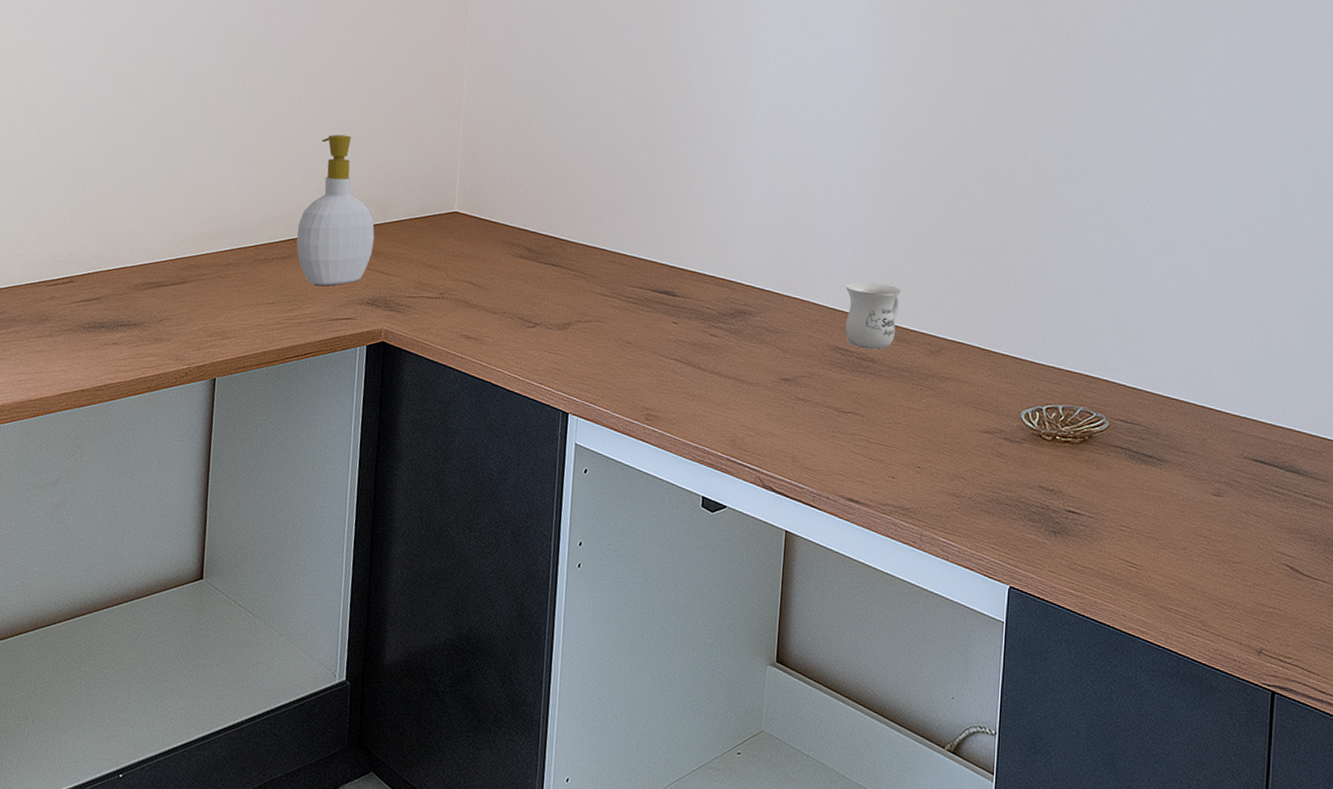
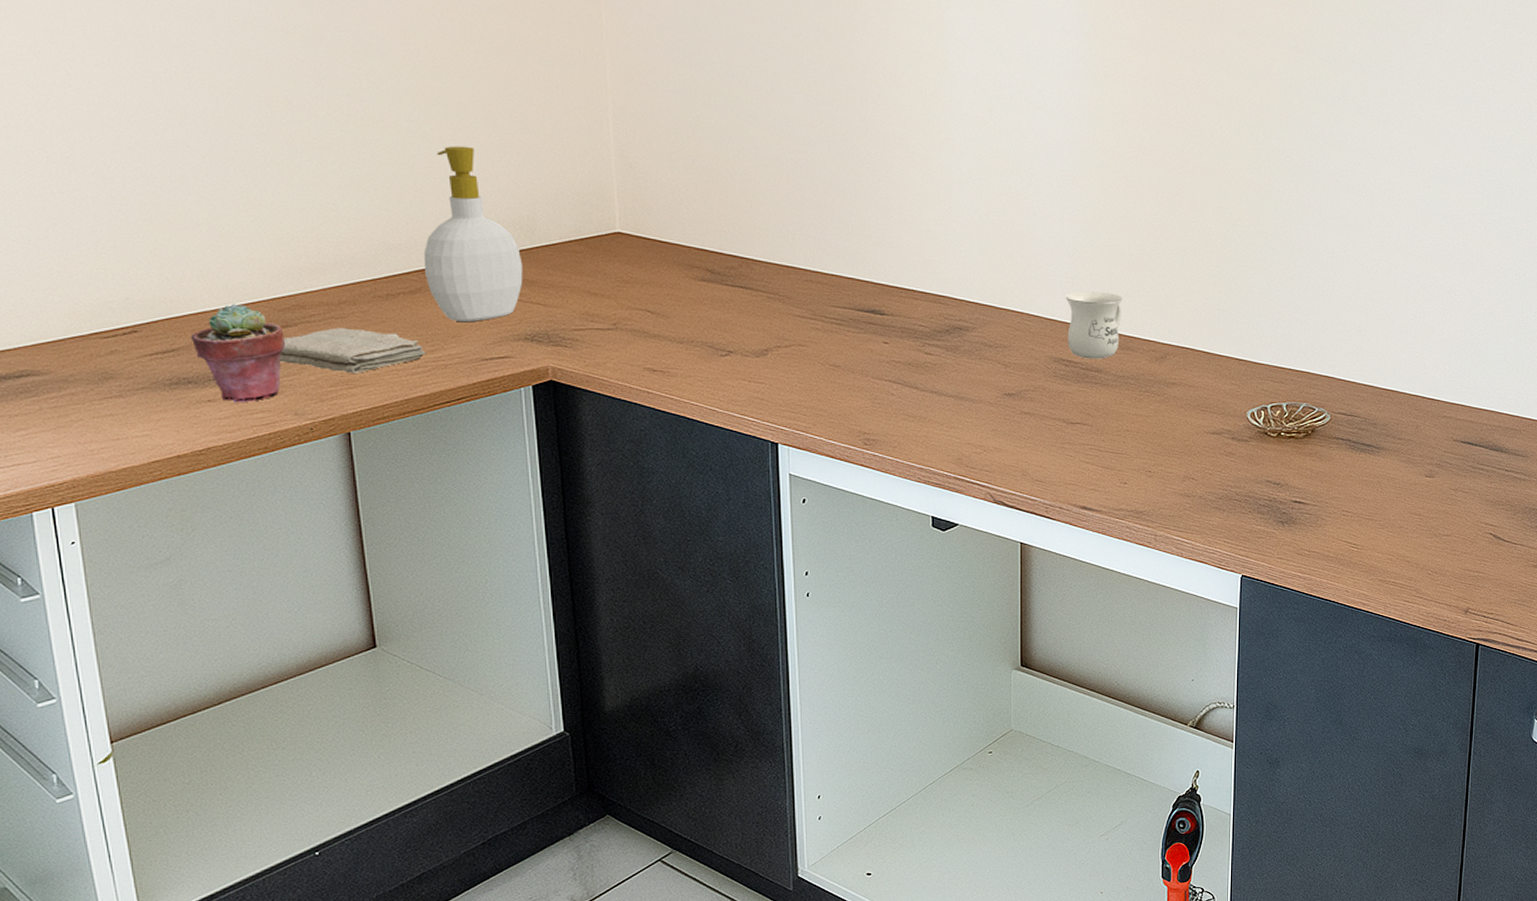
potted succulent: none [111,261,181,347] -> present [190,303,286,403]
washcloth: none [172,286,287,327] -> present [279,328,426,373]

